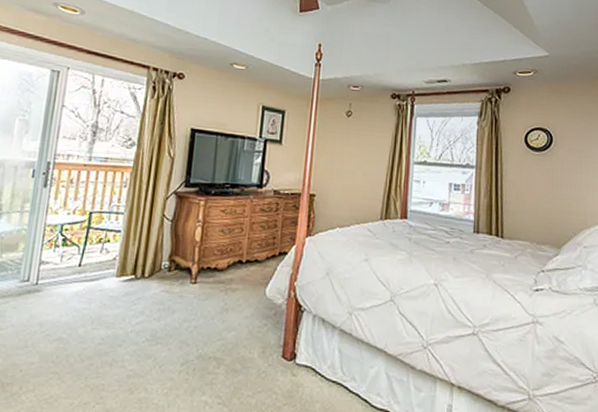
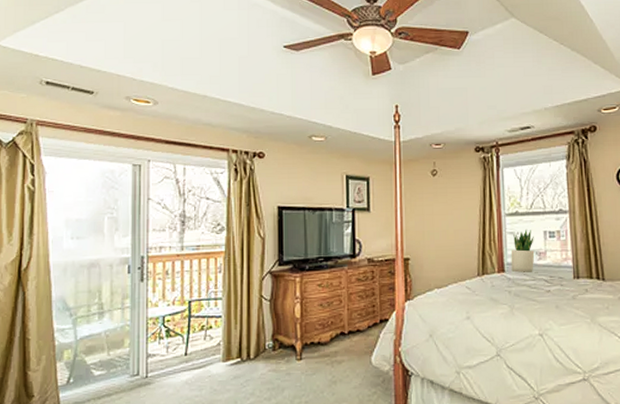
planter: none [414,179,439,222] -> present [511,229,535,273]

